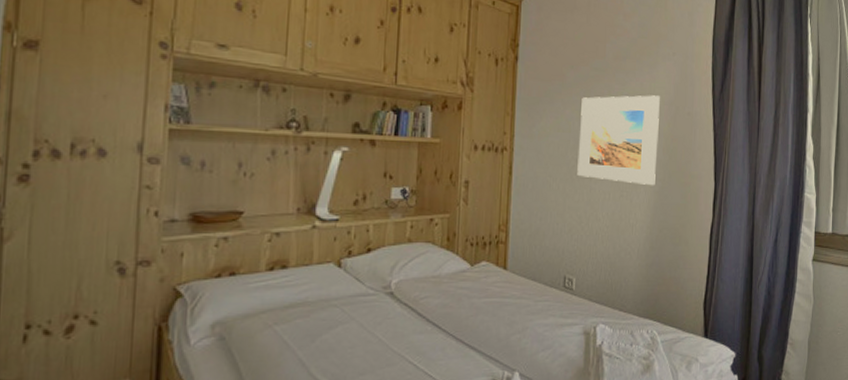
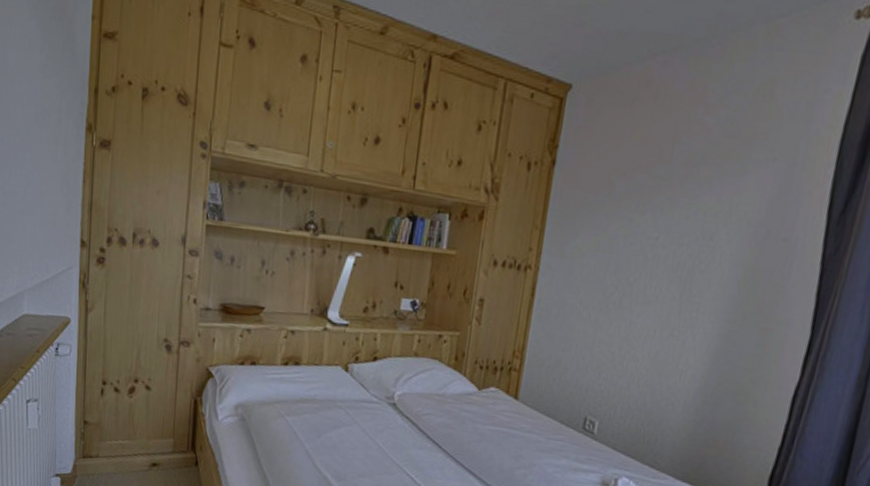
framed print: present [577,95,660,185] -> none [615,211,744,327]

